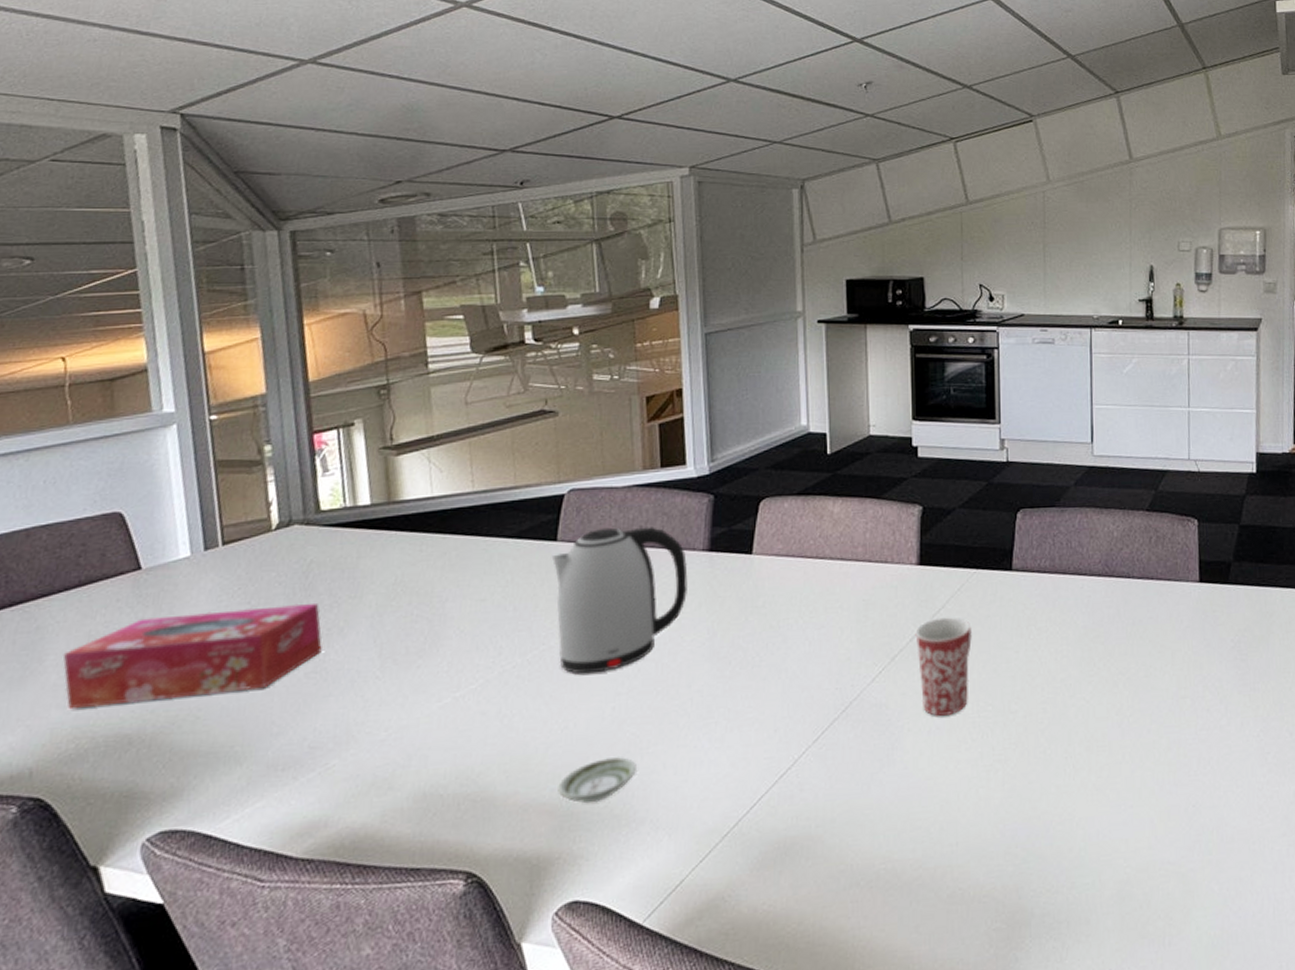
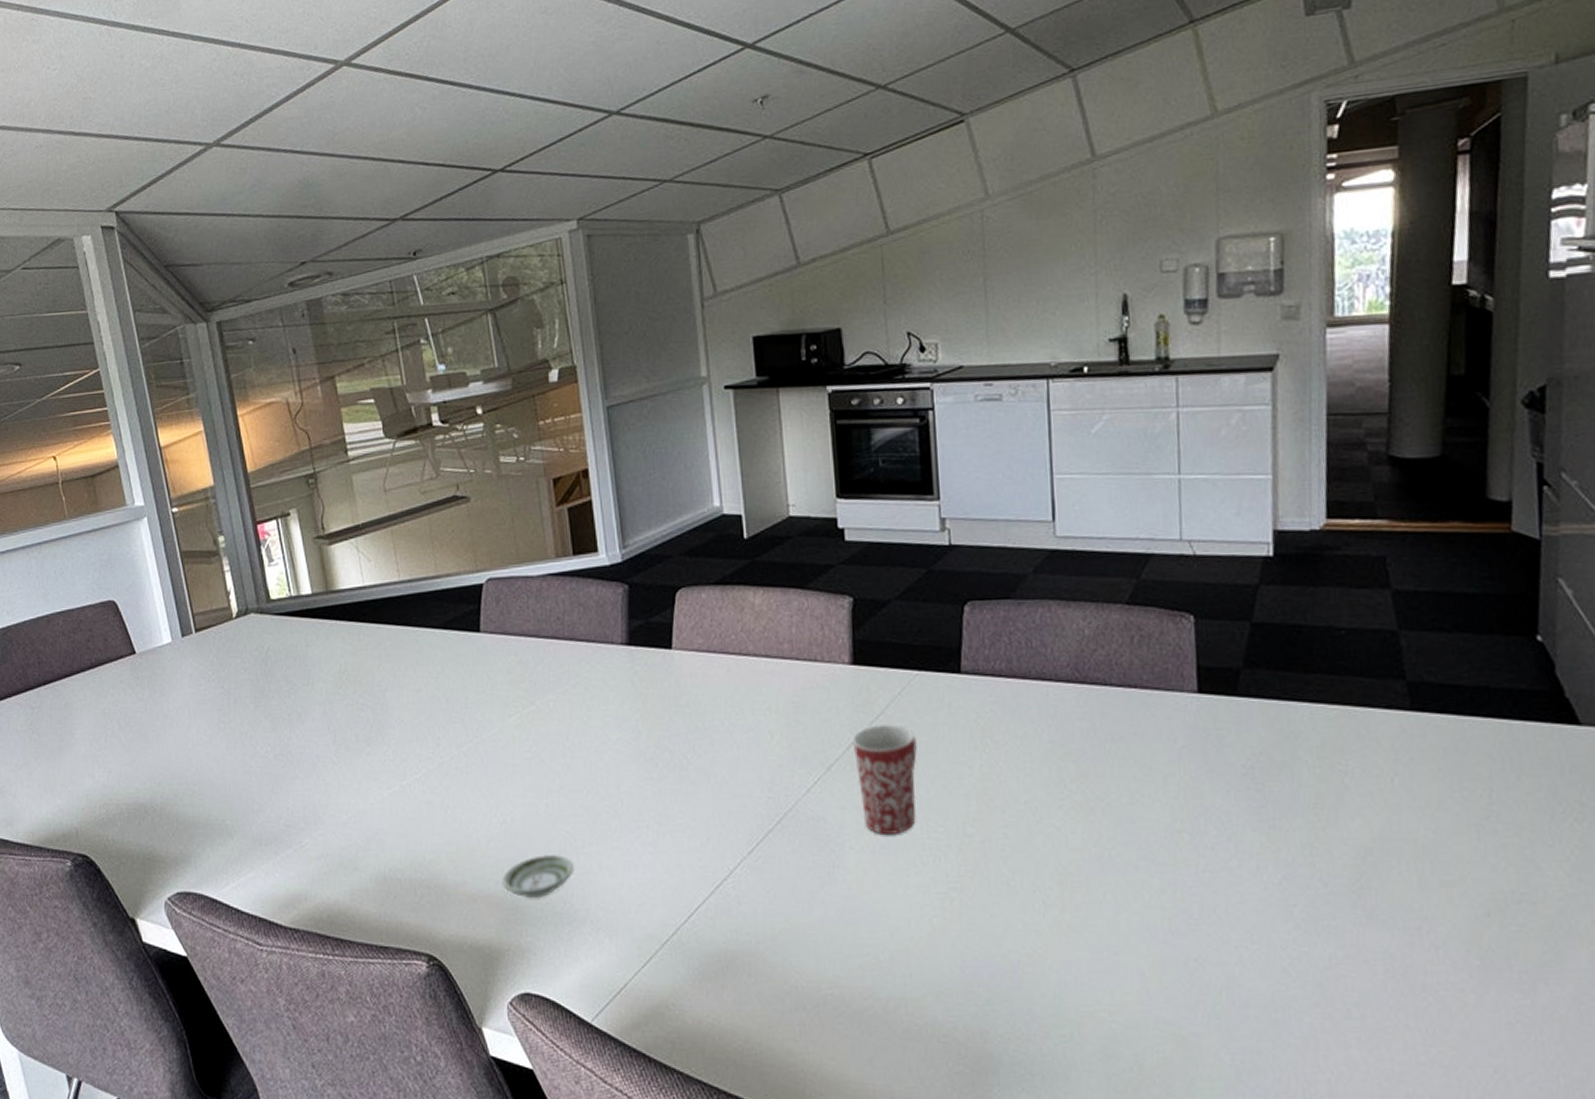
tissue box: present [63,603,322,710] -> none [87,689,285,779]
kettle: present [551,527,688,674] -> none [476,618,609,769]

